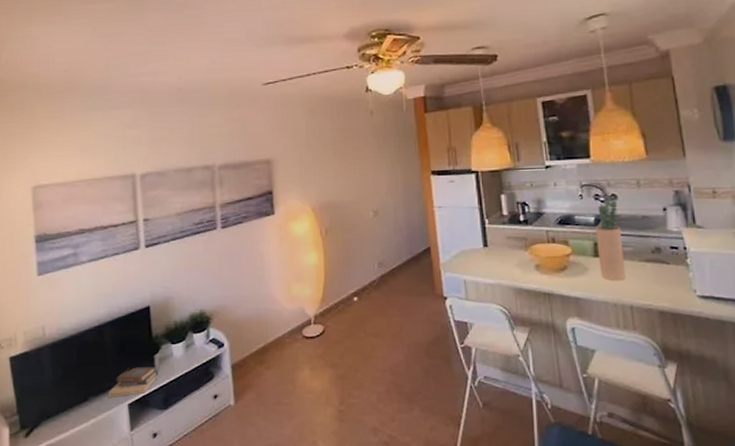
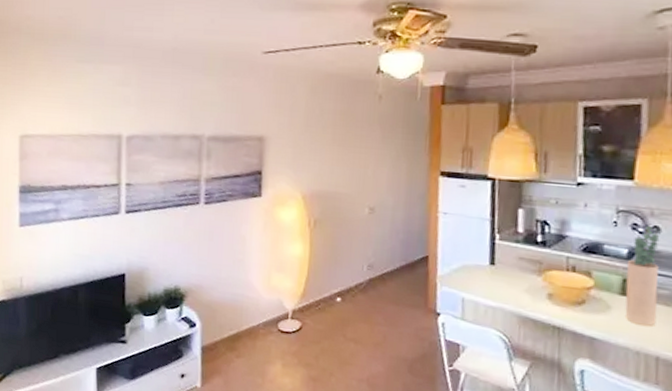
books: present [107,367,157,399] -> none [77,333,126,360]

